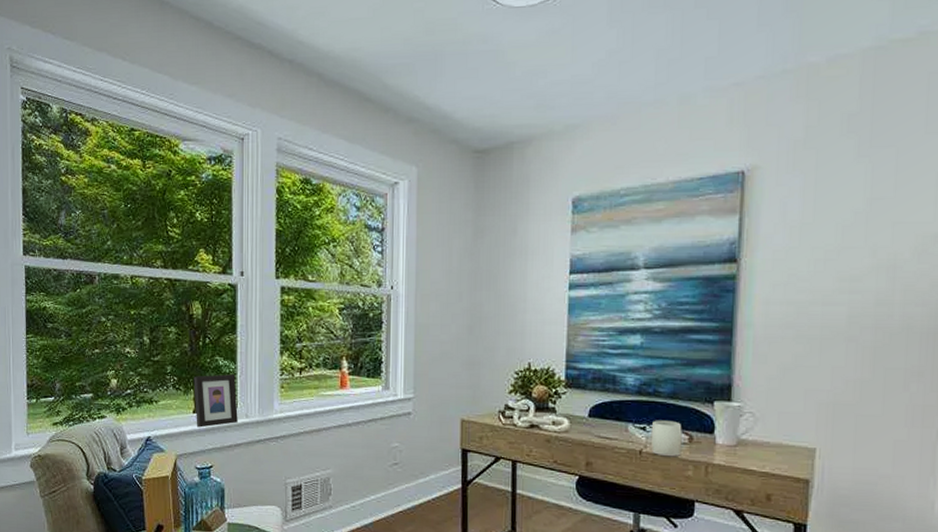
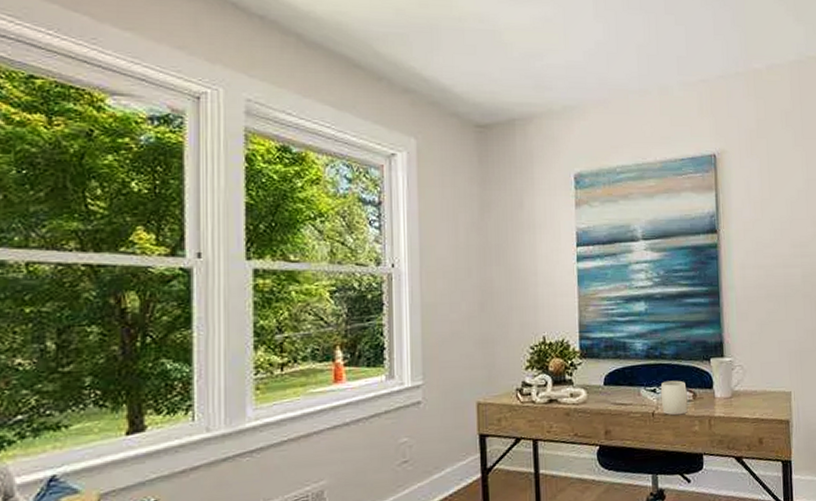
picture frame: present [193,374,238,428] -> none [127,379,195,453]

